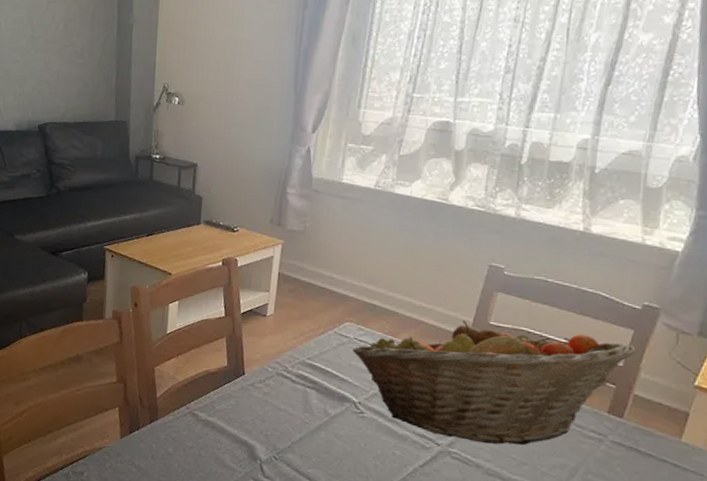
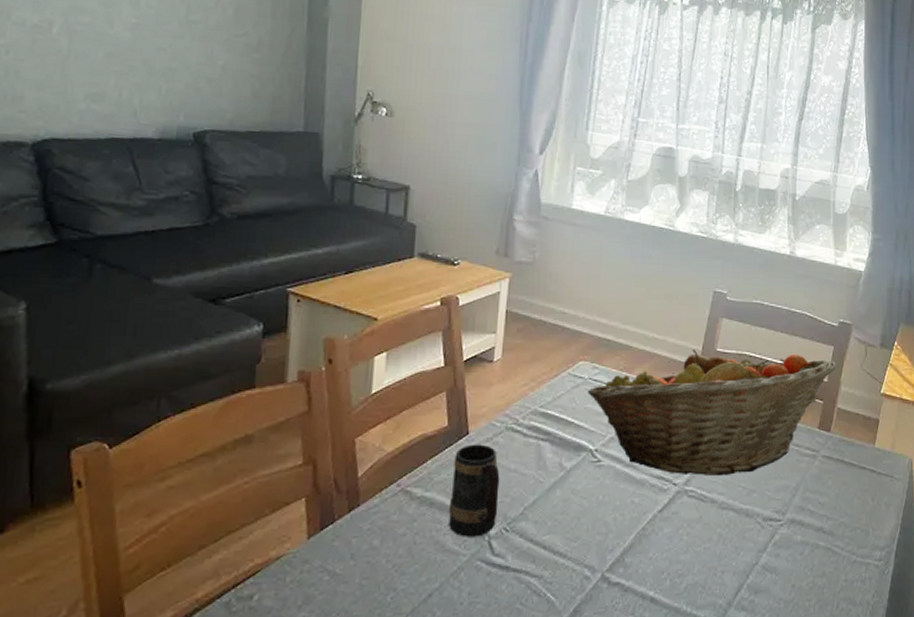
mug: none [227,383,271,460] -> present [448,444,500,537]

